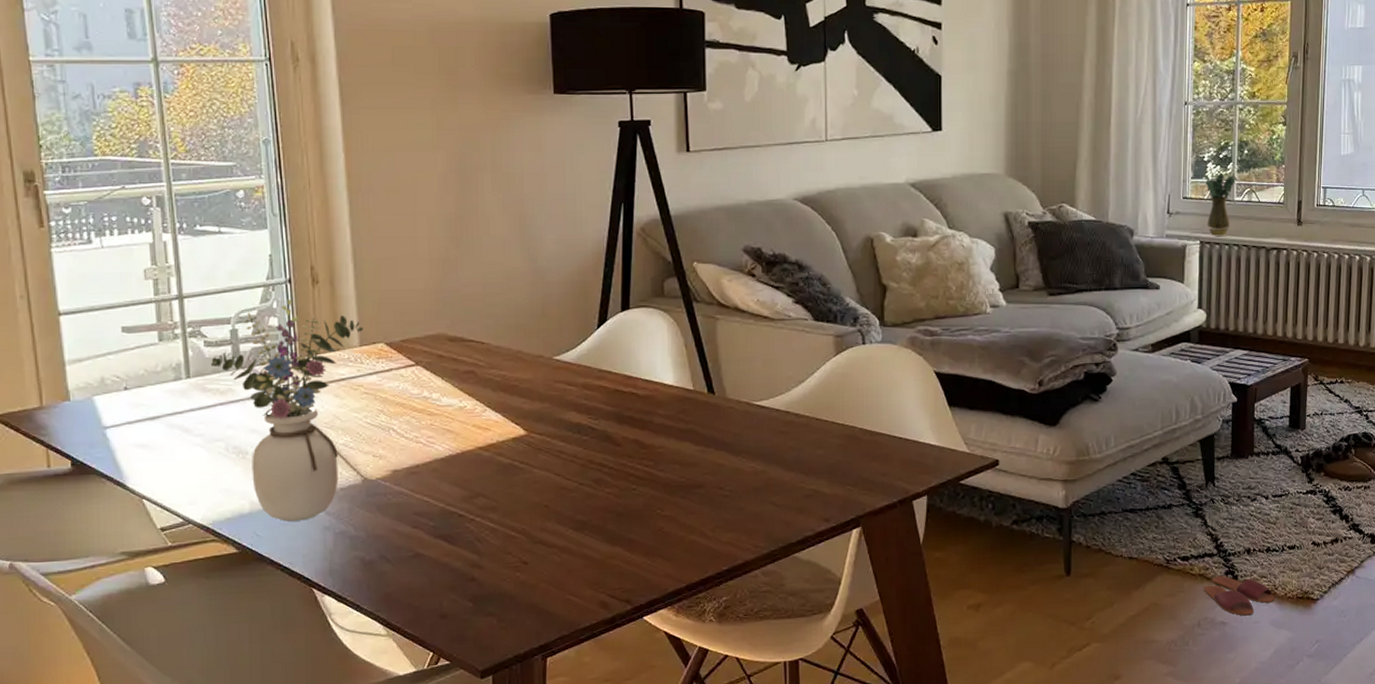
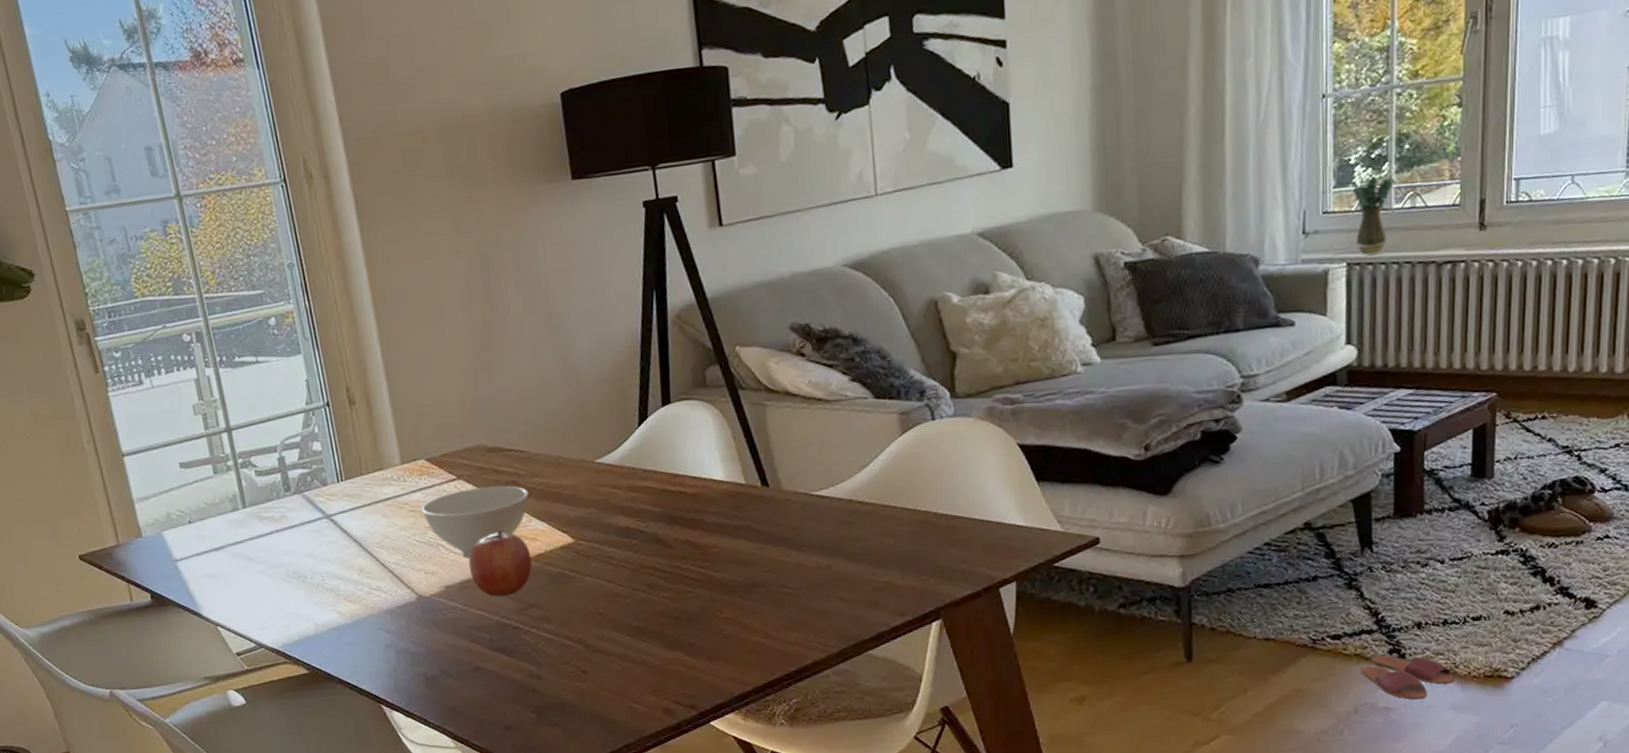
bouquet: present [211,299,363,522] -> none [263,422,403,642]
bowl: none [375,374,486,444] -> present [420,485,529,558]
fruit: none [418,418,483,483] -> present [468,529,532,597]

